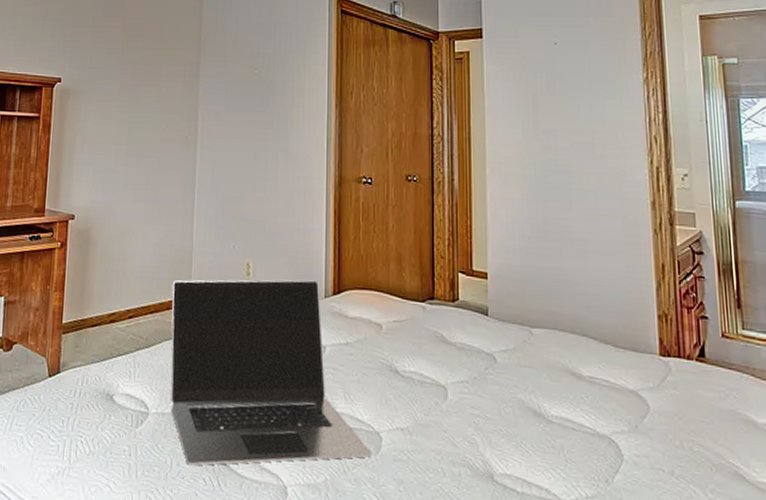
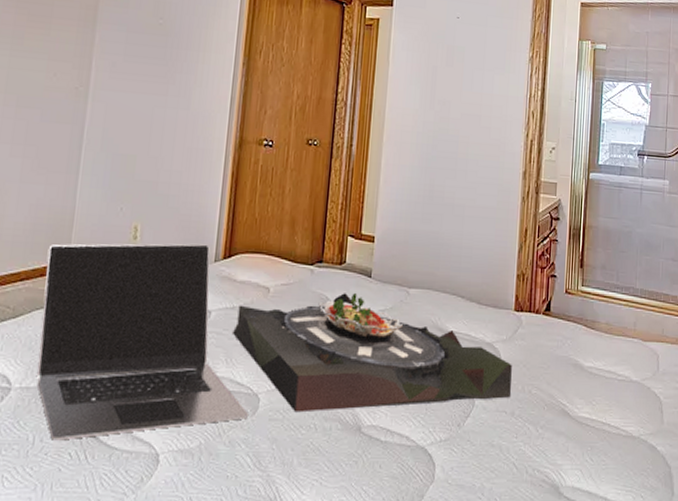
serving tray: none [349,331,667,455] -> present [233,292,512,413]

